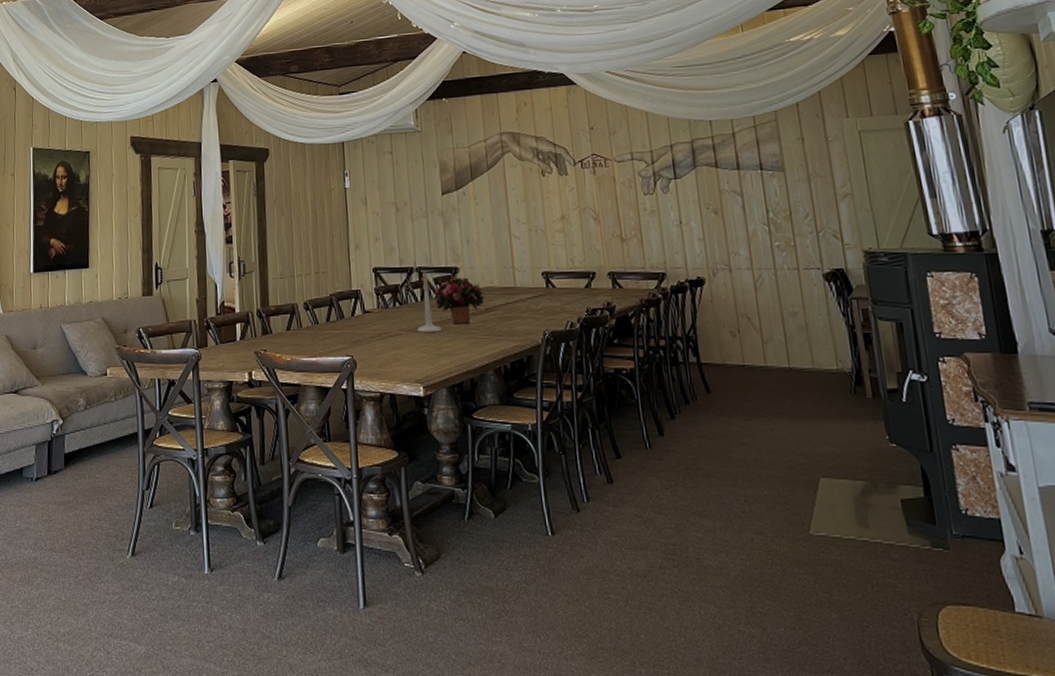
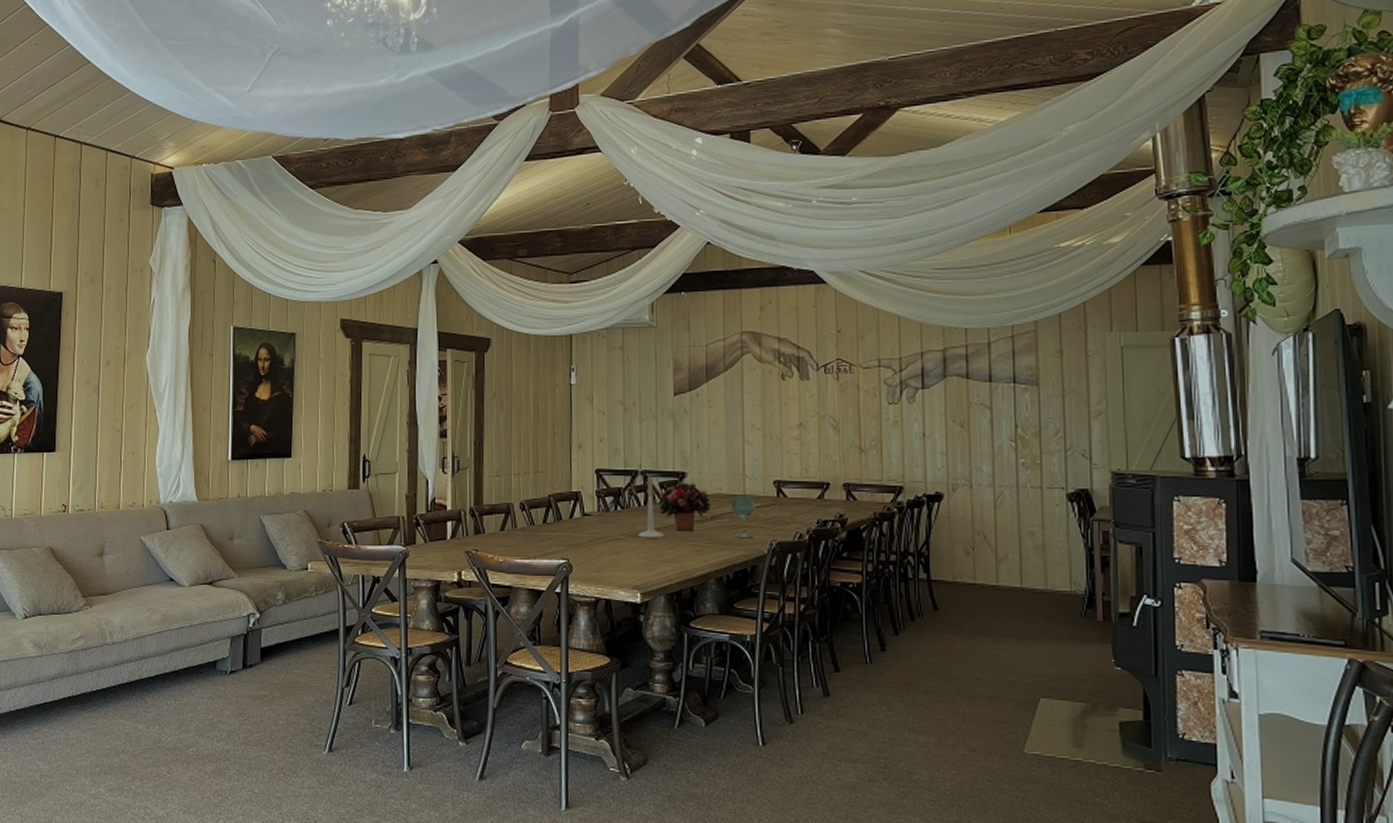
wine glass: none [503,286,527,330] -> present [731,494,756,539]

